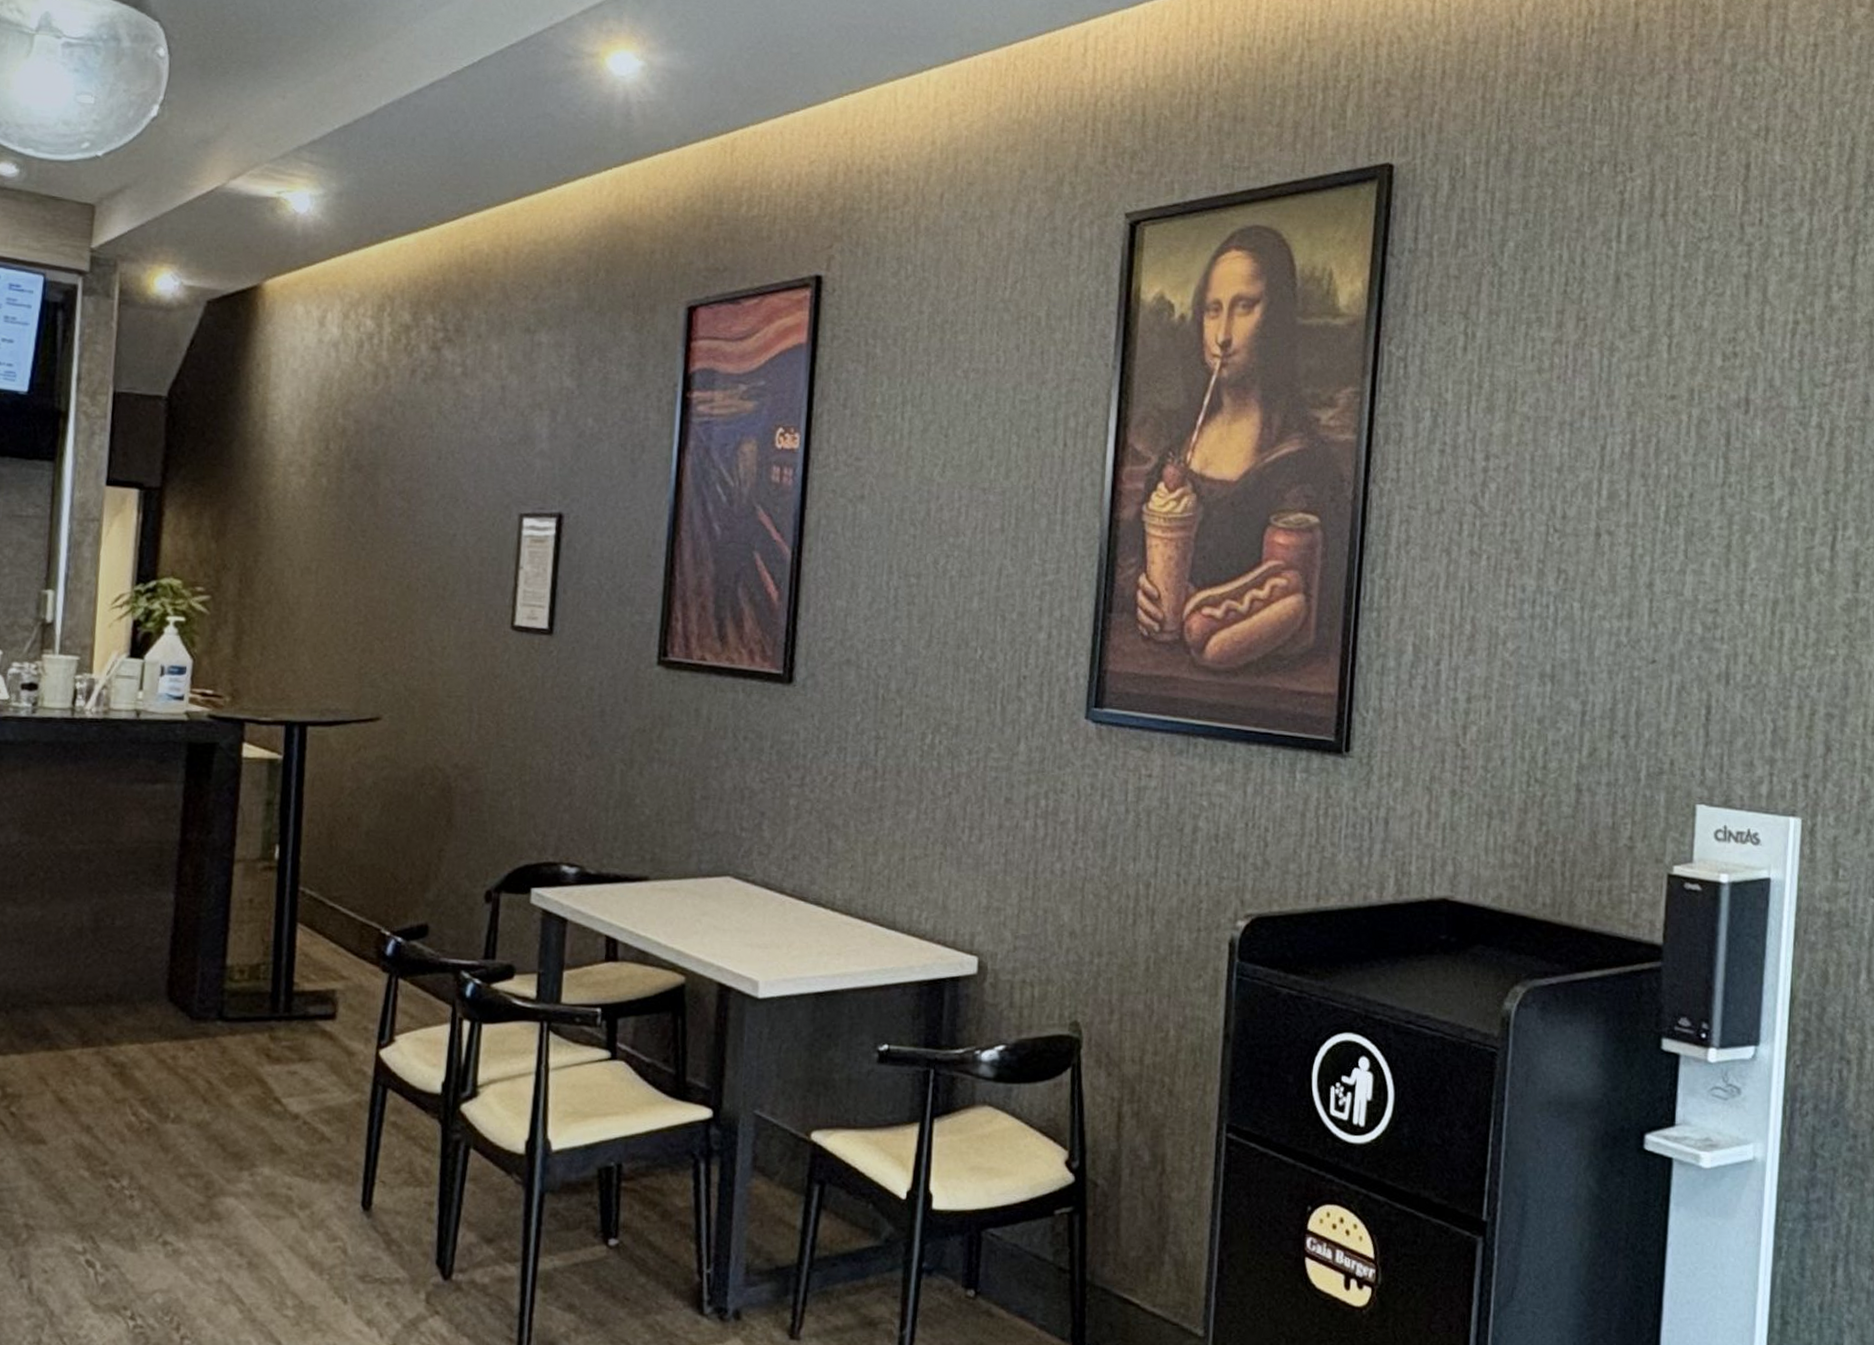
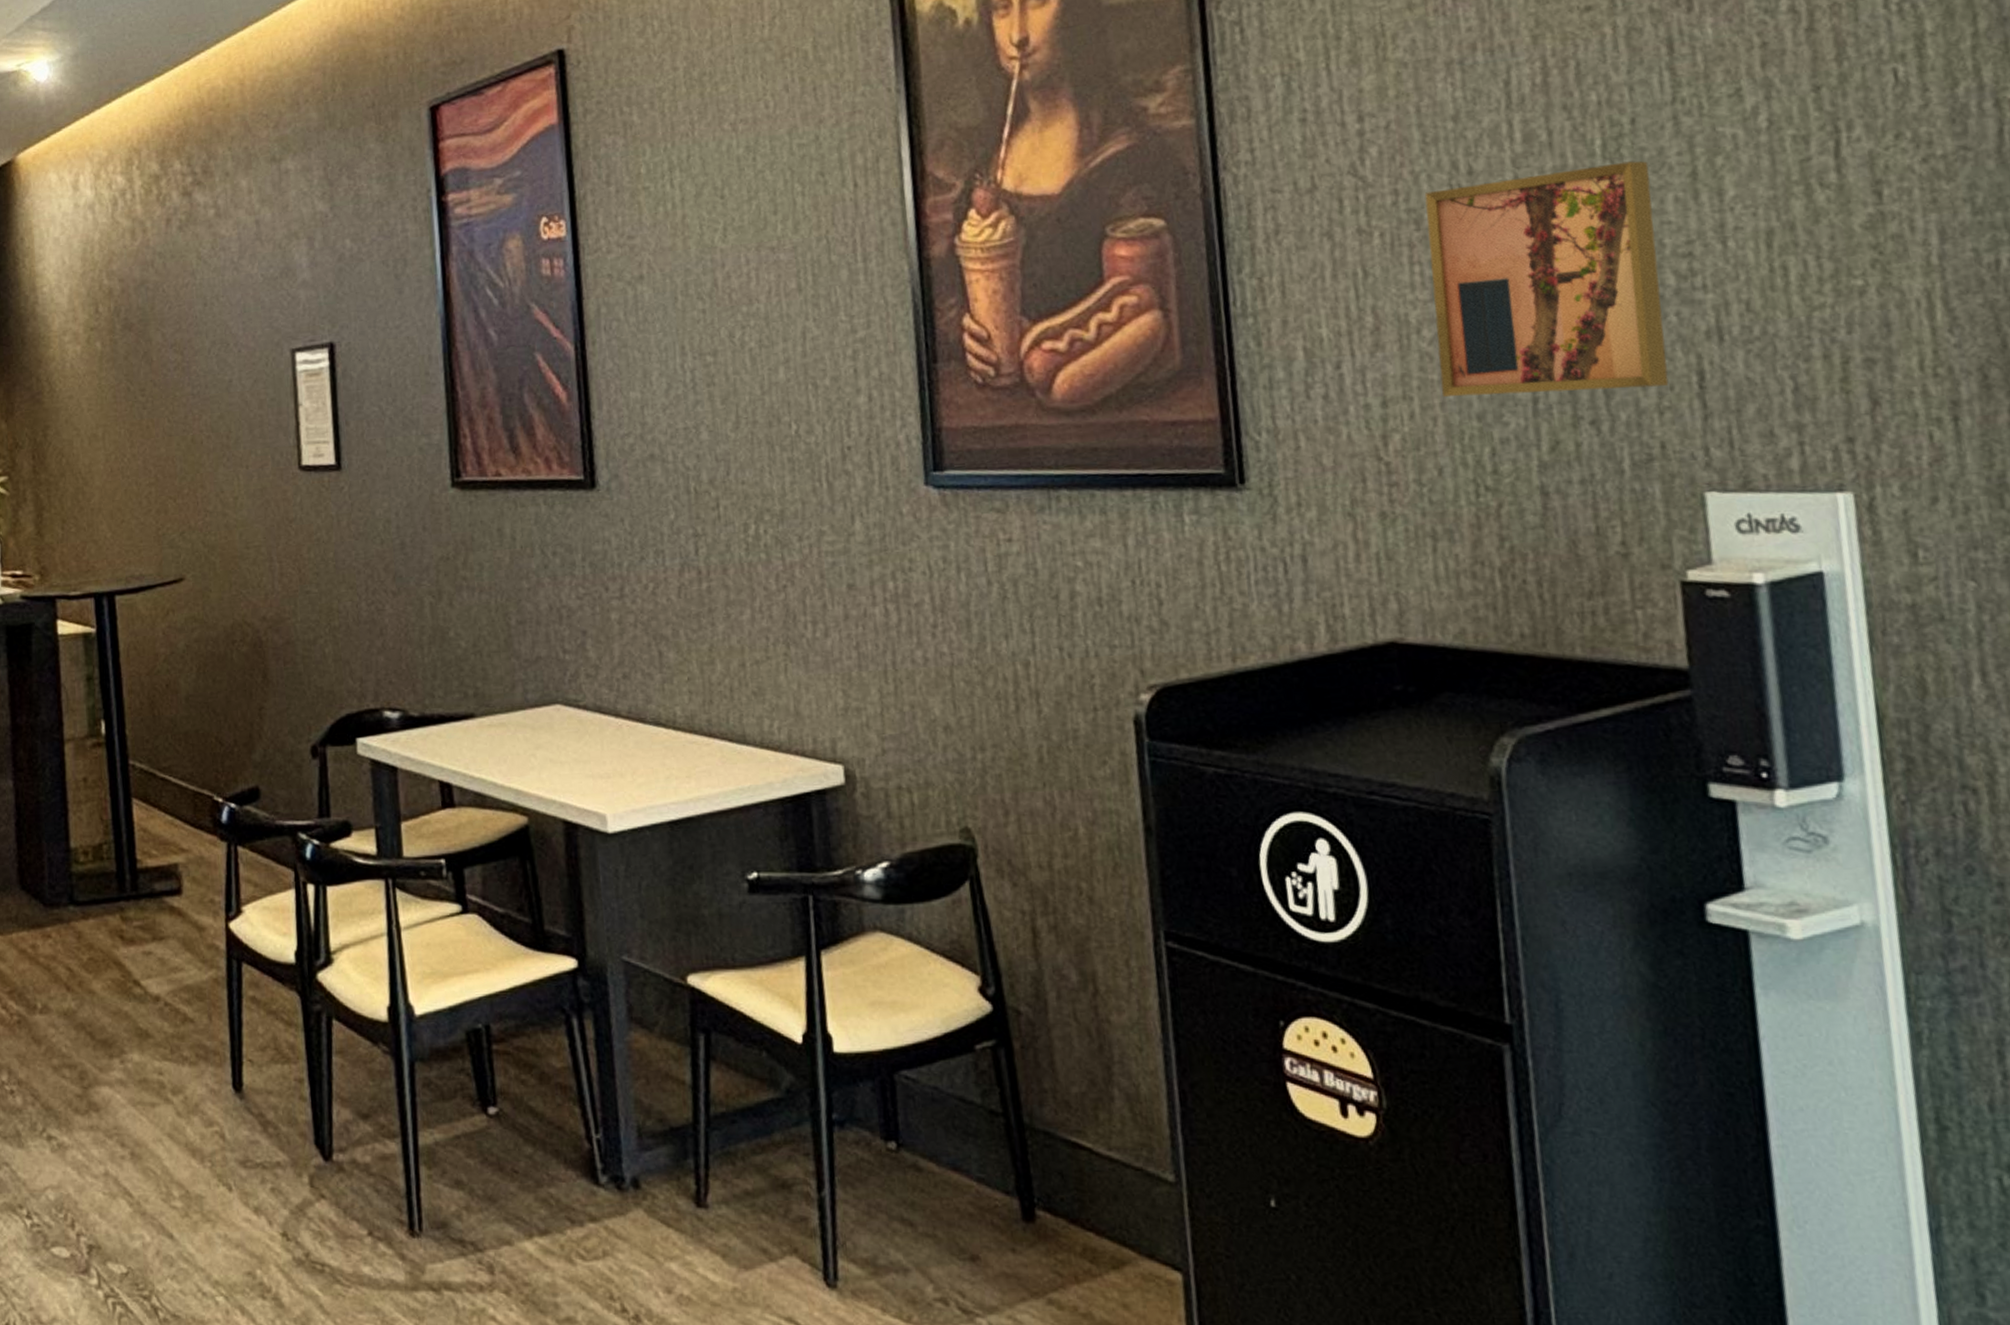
wall art: none [1515,527,1697,714] -> present [1424,161,1669,397]

